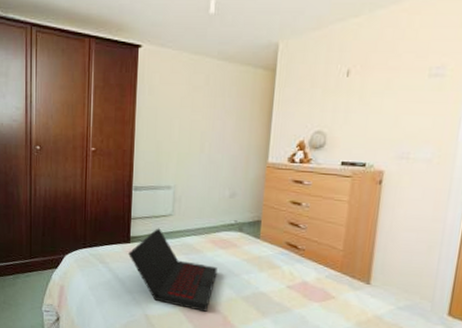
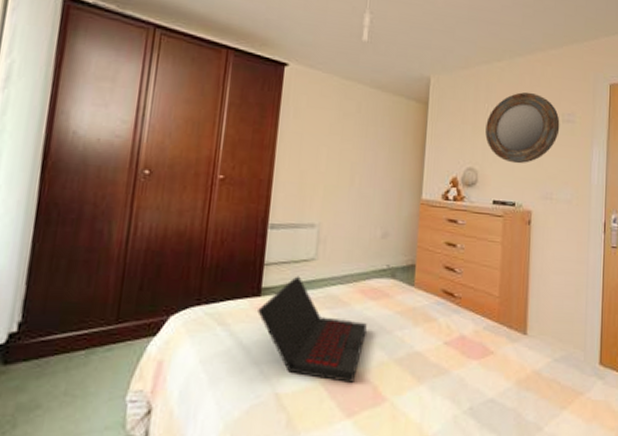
home mirror: none [336,47,426,125] -> present [485,92,560,164]

